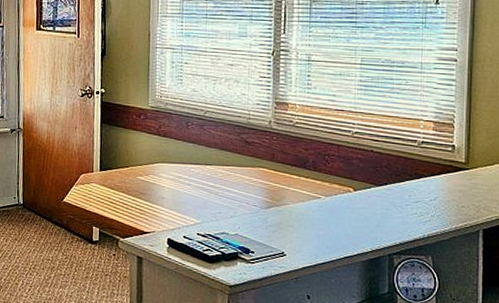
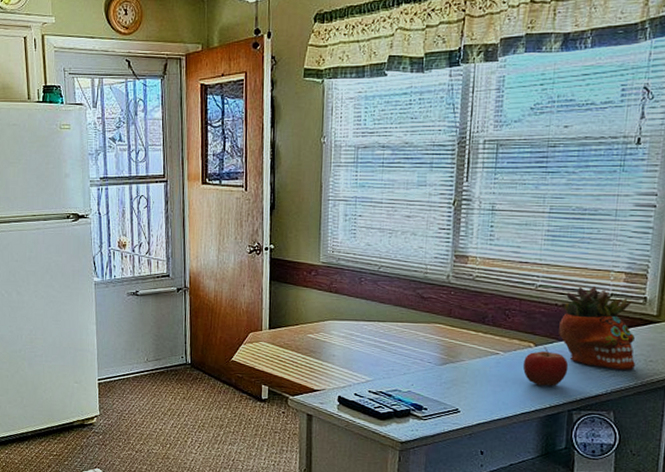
fruit: none [343,191,387,231] -> present [522,346,569,387]
succulent planter: none [376,133,448,215] -> present [559,285,635,370]

